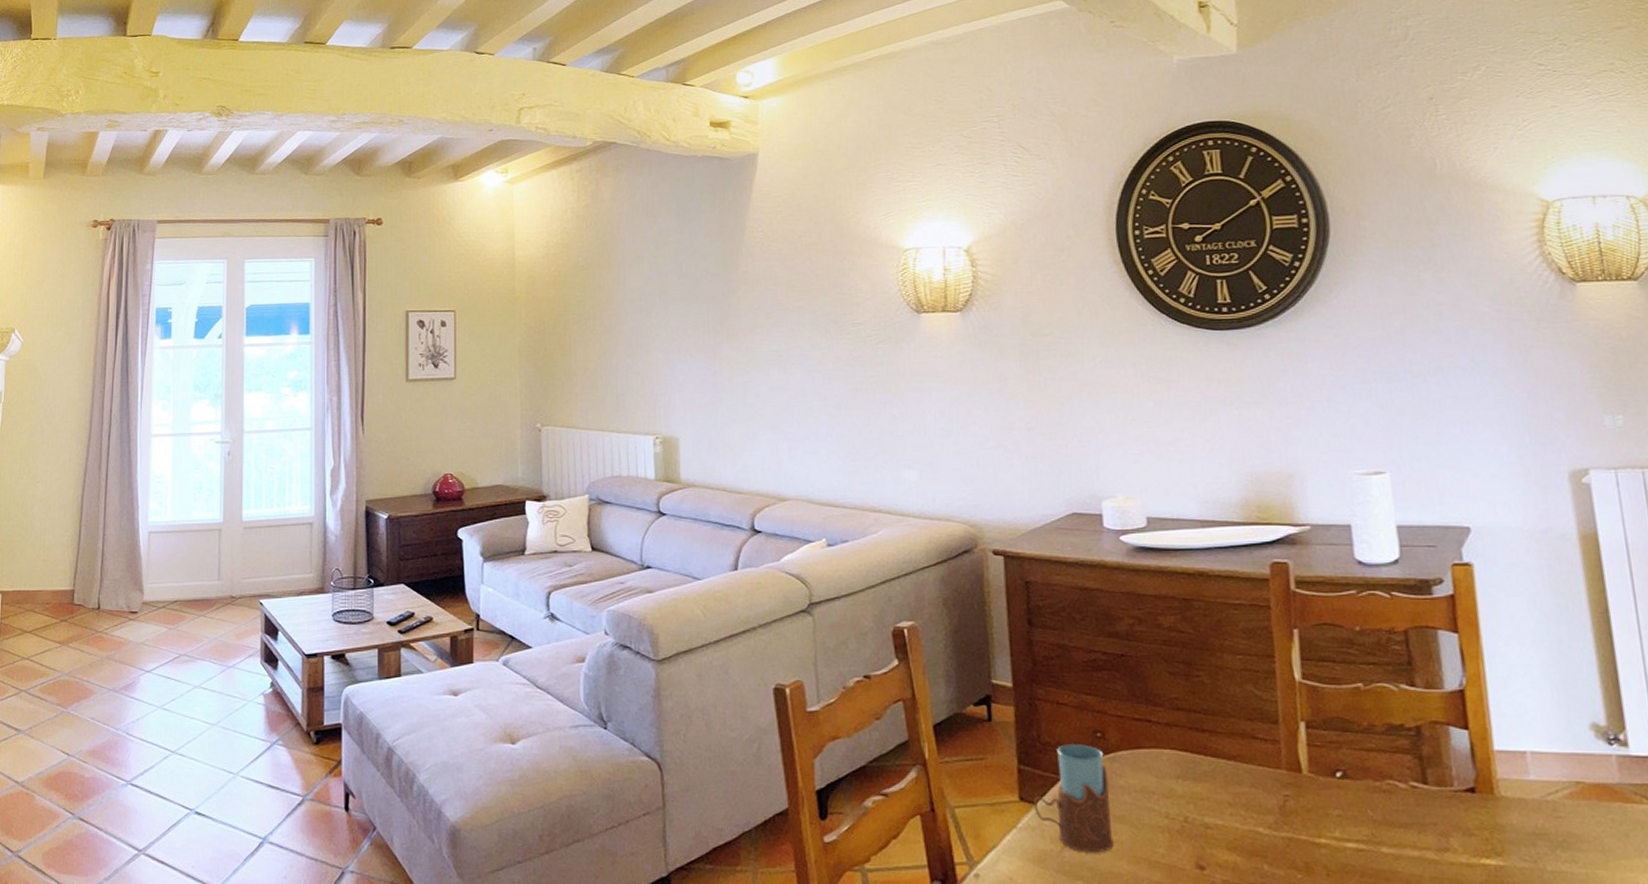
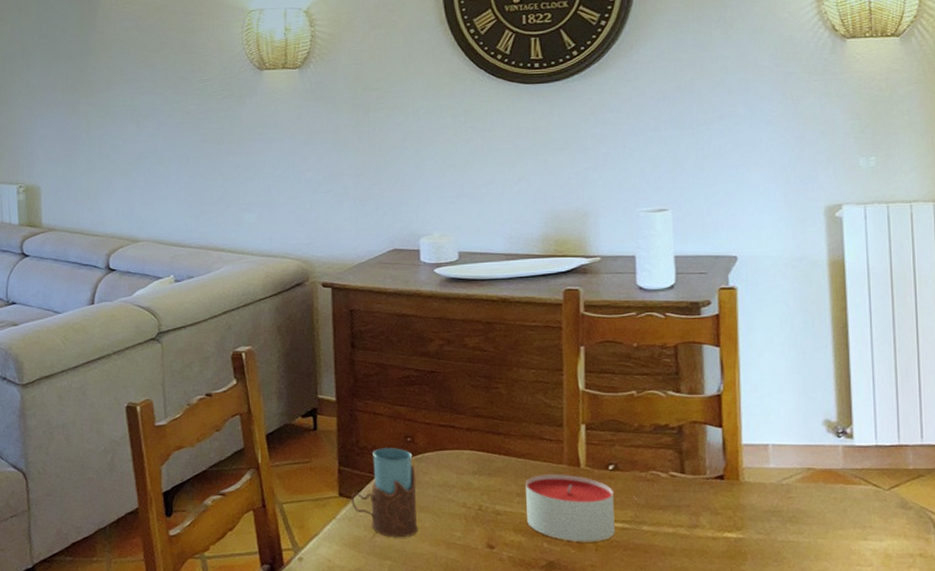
candle: none [1238,781,1349,866] -> present [526,474,615,542]

